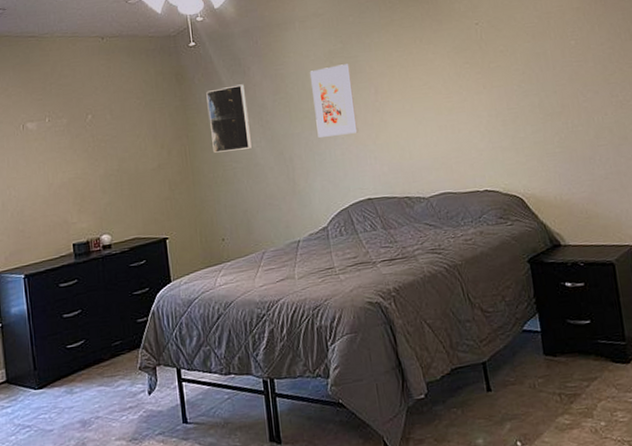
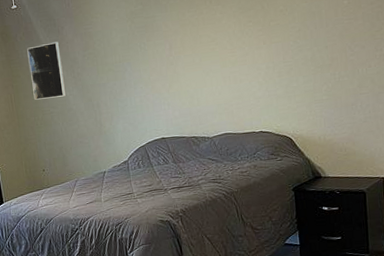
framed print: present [309,64,359,138] -> none [113,23,155,87]

